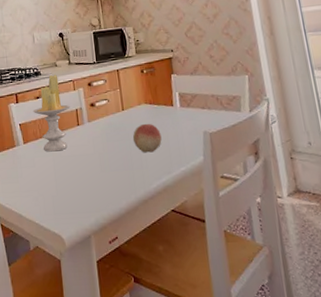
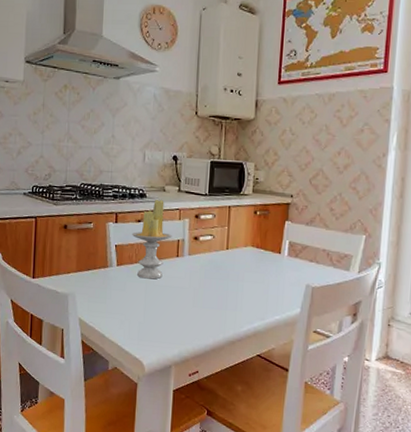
fruit: present [132,123,162,153] -> none [231,266,262,297]

